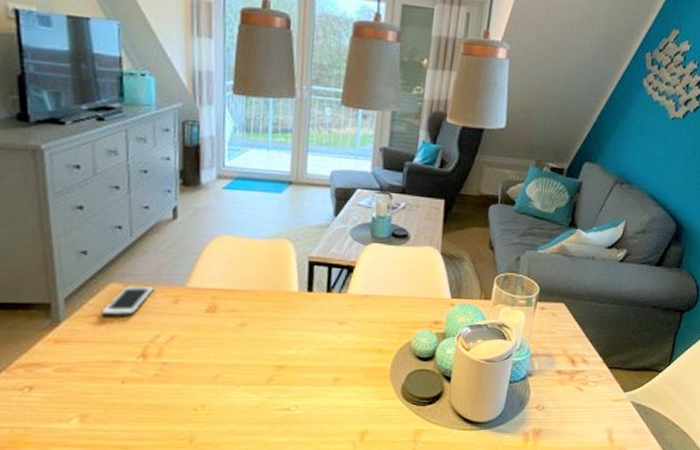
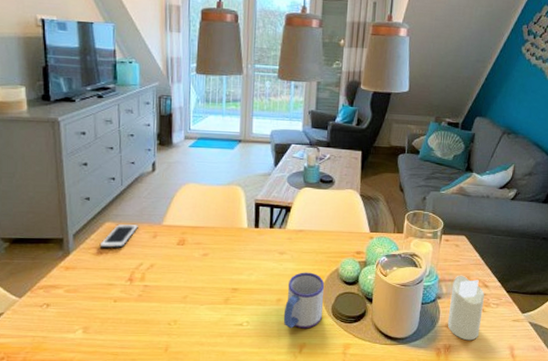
mug: none [341,346,394,413] -> present [283,272,325,329]
candle: none [538,349,583,424] -> present [447,275,485,341]

